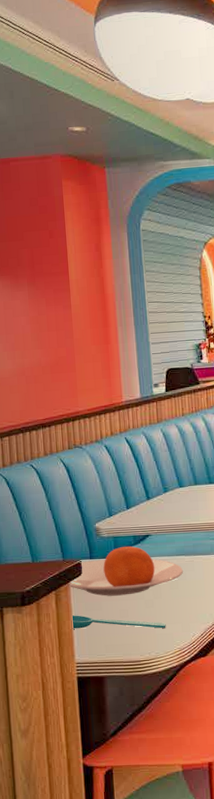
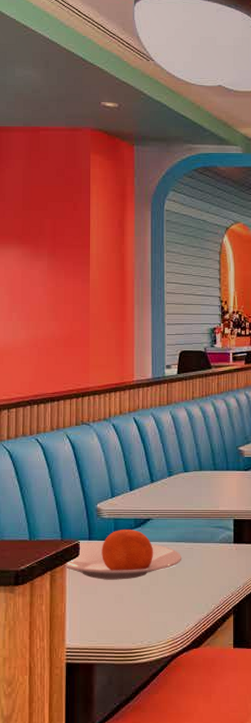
spoon: present [71,615,166,629] -> none [64,598,161,616]

